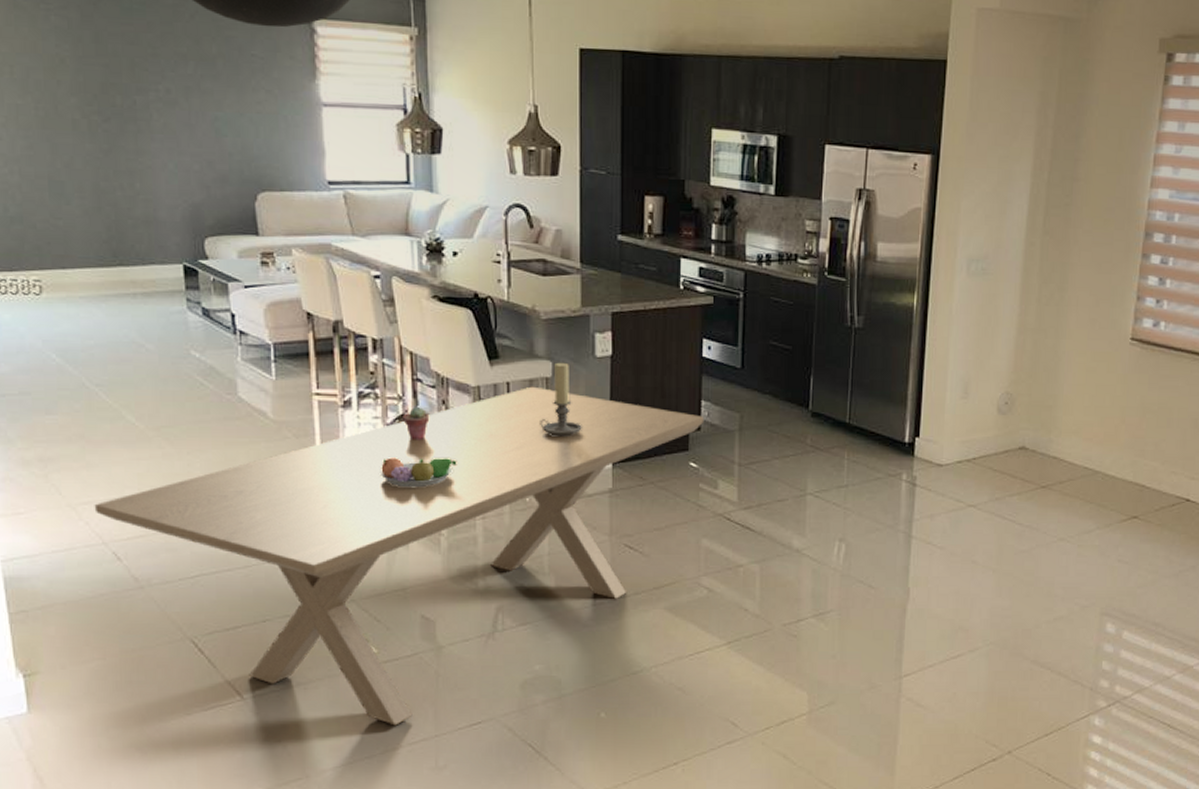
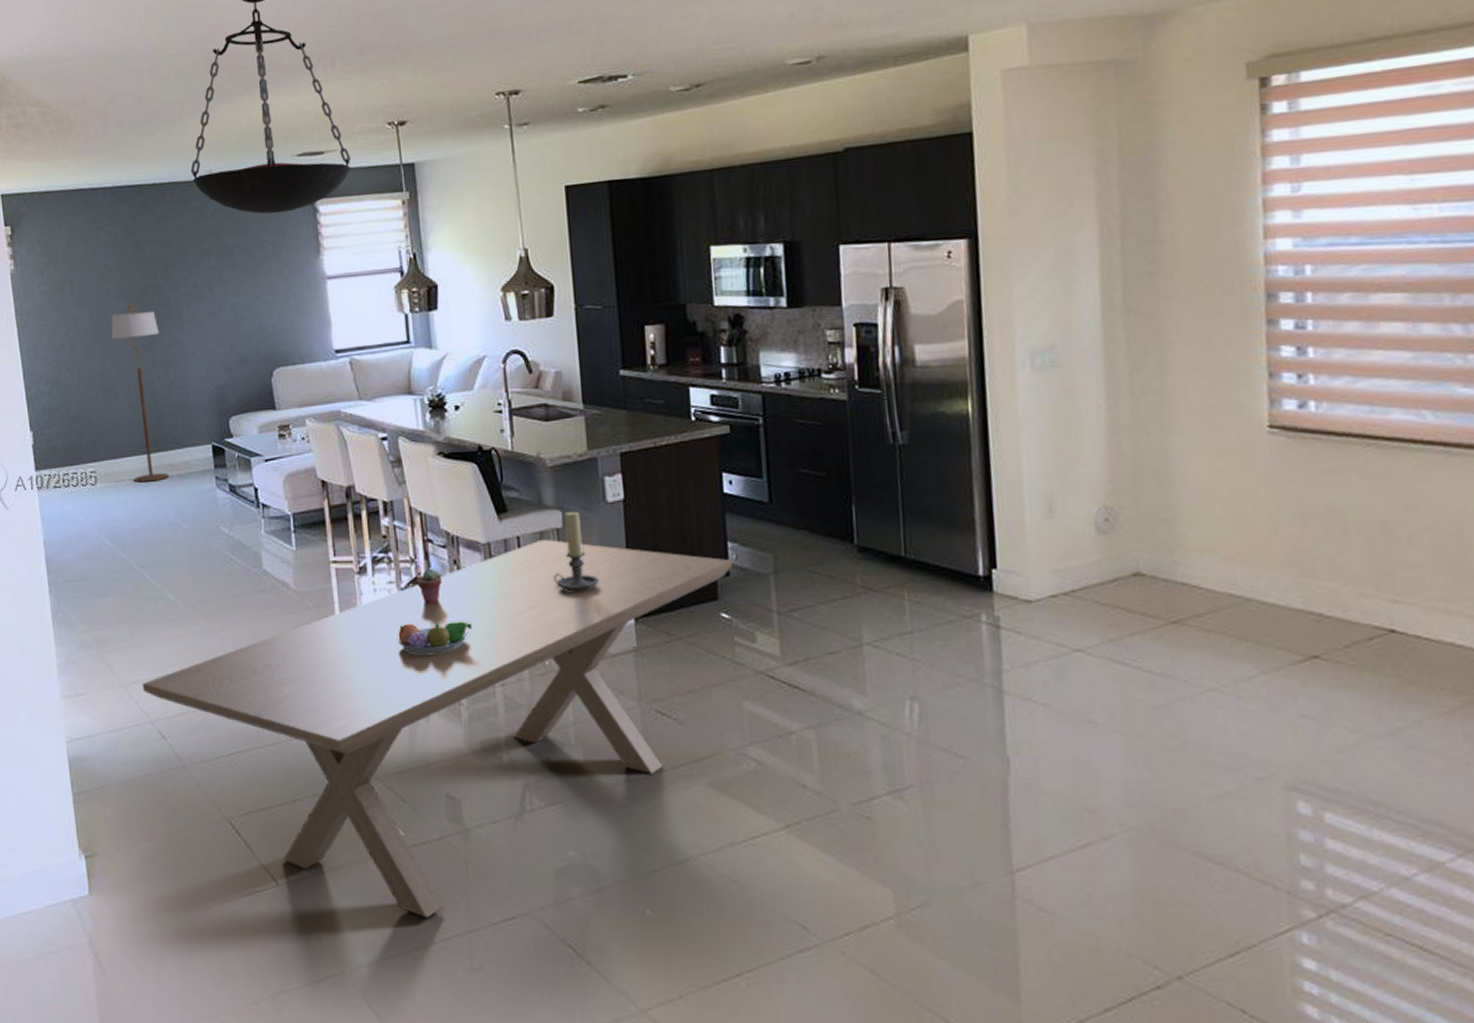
floor lamp: none [62,102,132,297] -> present [111,304,170,483]

